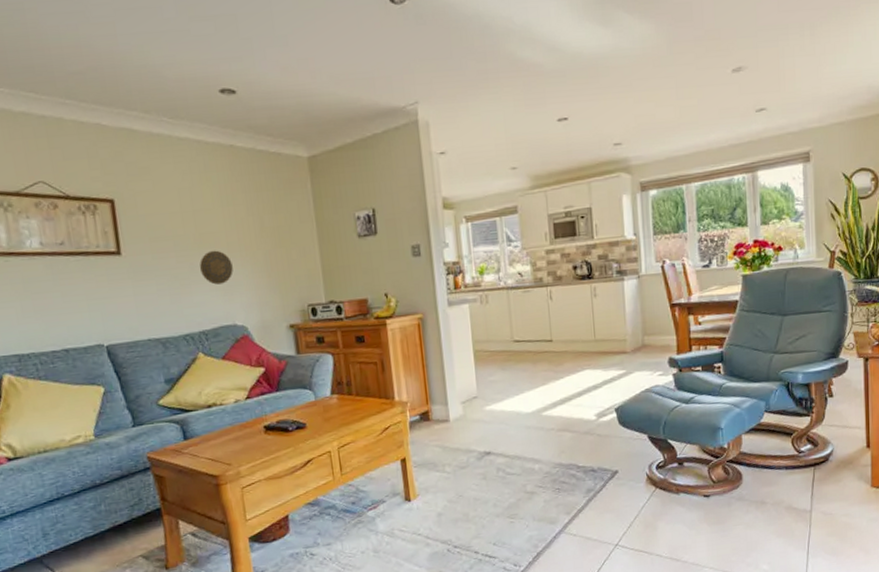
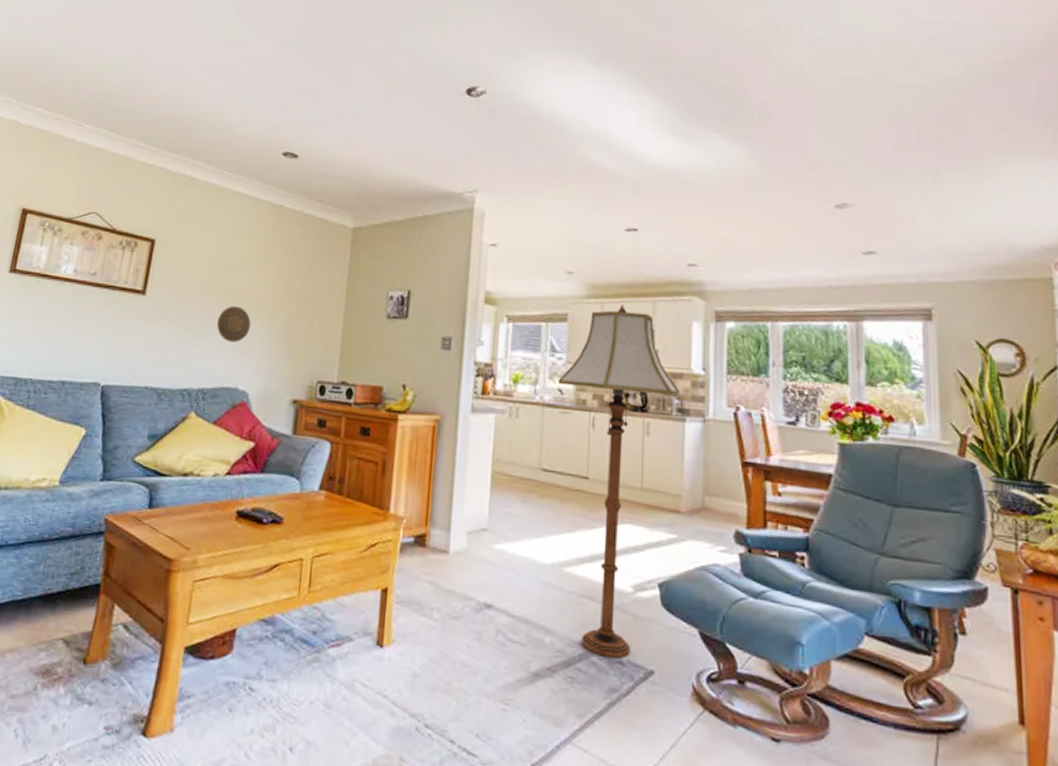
floor lamp: none [516,190,617,469] -> present [557,305,680,659]

